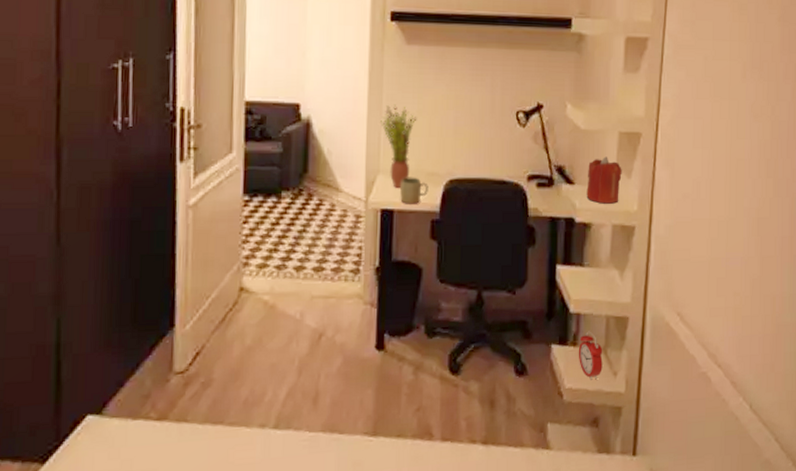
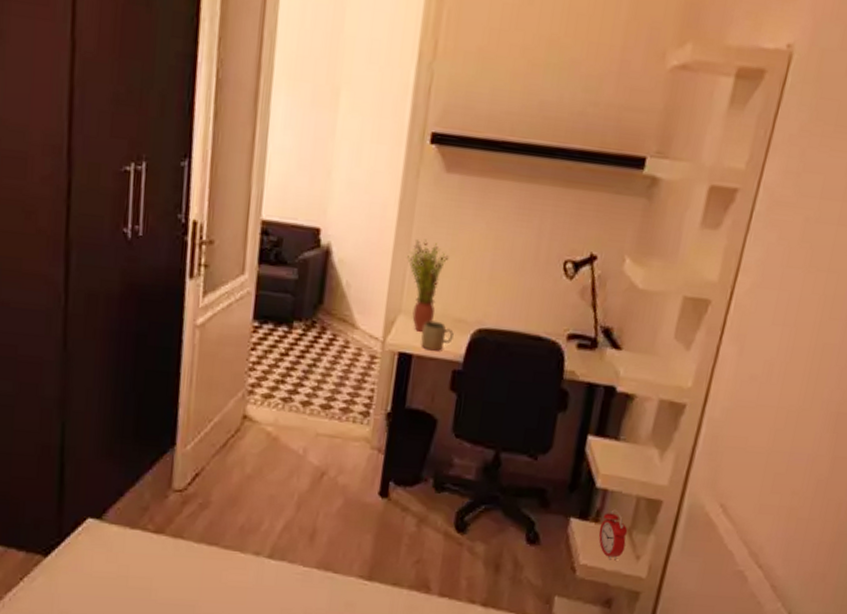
candle: present [586,156,622,204] -> none [633,322,681,377]

